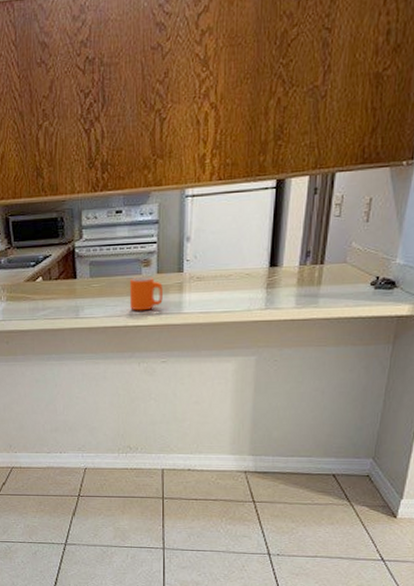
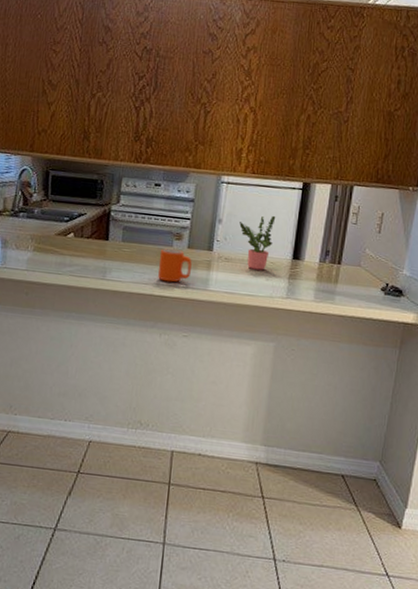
potted plant: none [209,222,248,285] -> present [239,215,276,270]

